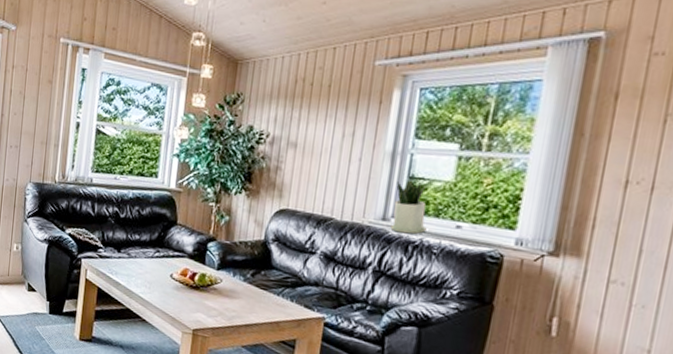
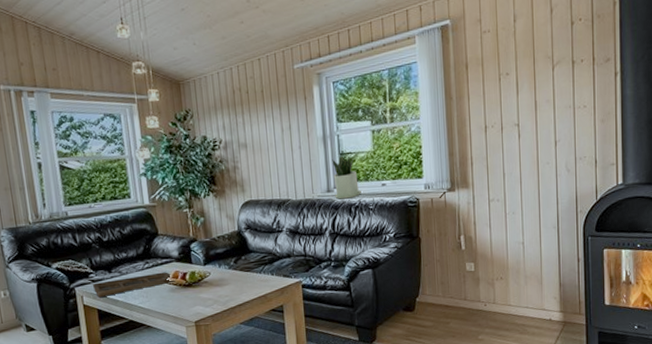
decorative tray: none [99,259,185,280] -> present [93,272,177,298]

